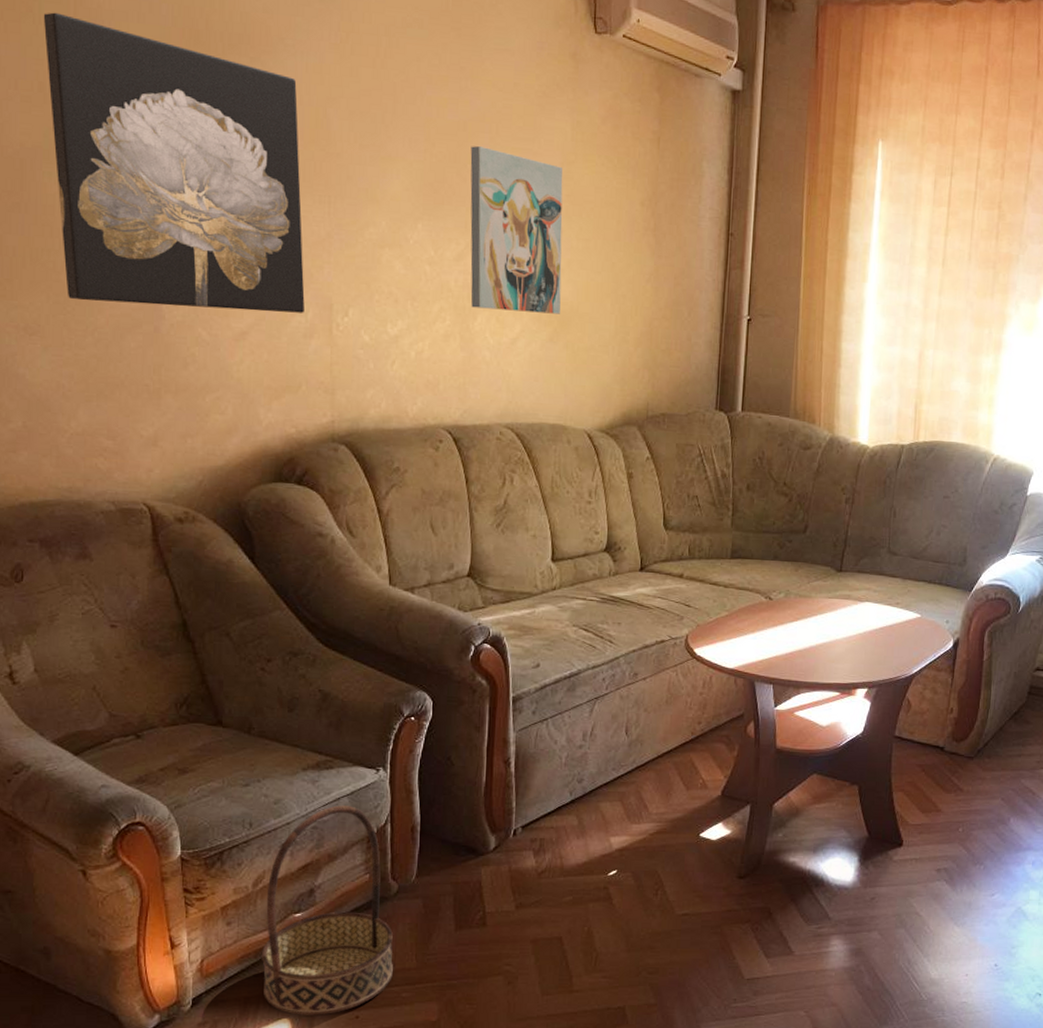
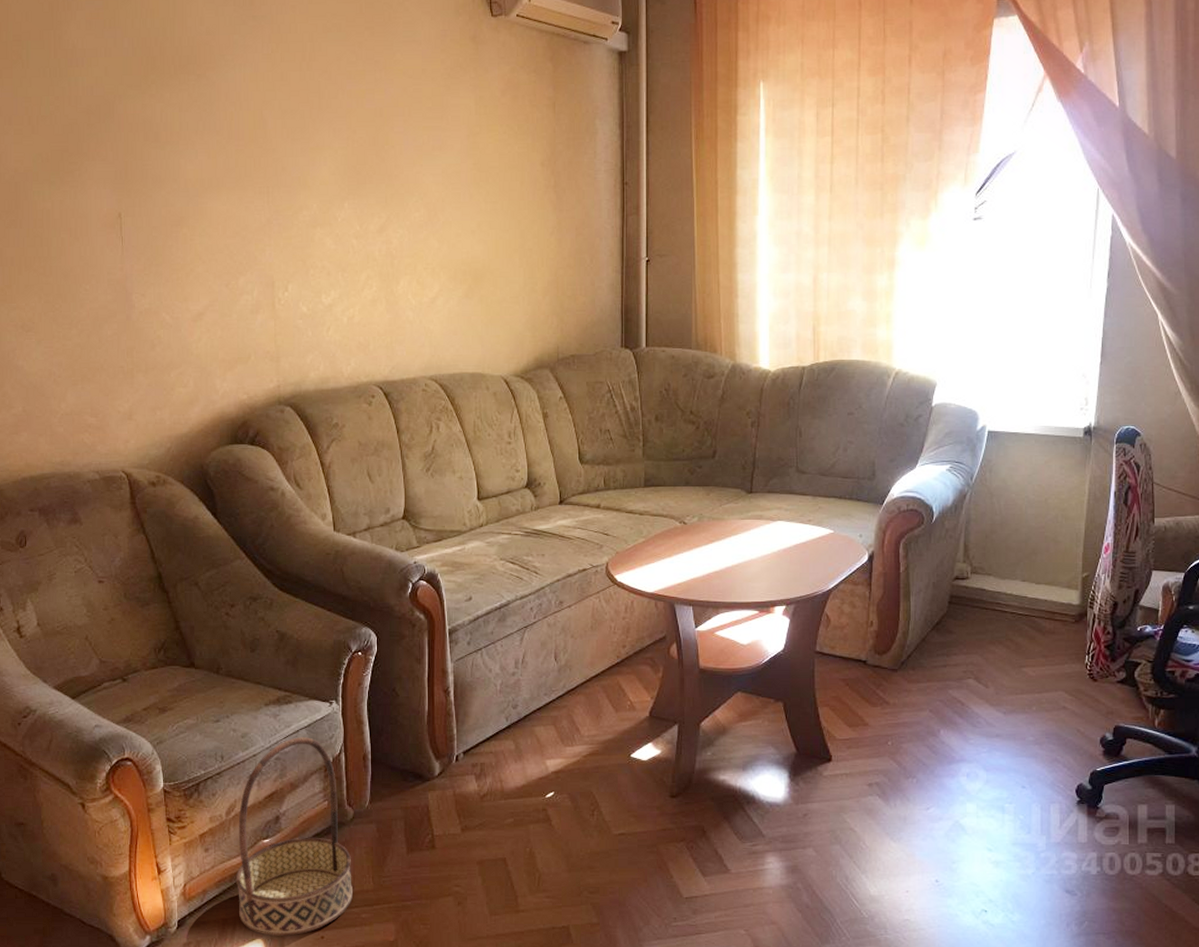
wall art: present [43,12,305,313] -> none [30,56,251,298]
wall art: present [470,146,563,314] -> none [387,129,473,273]

